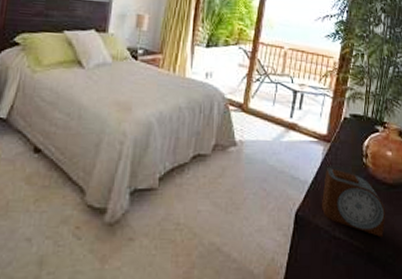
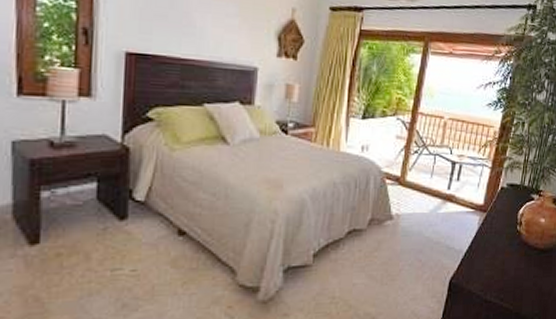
alarm clock: present [321,168,386,237] -> none [474,236,536,298]

